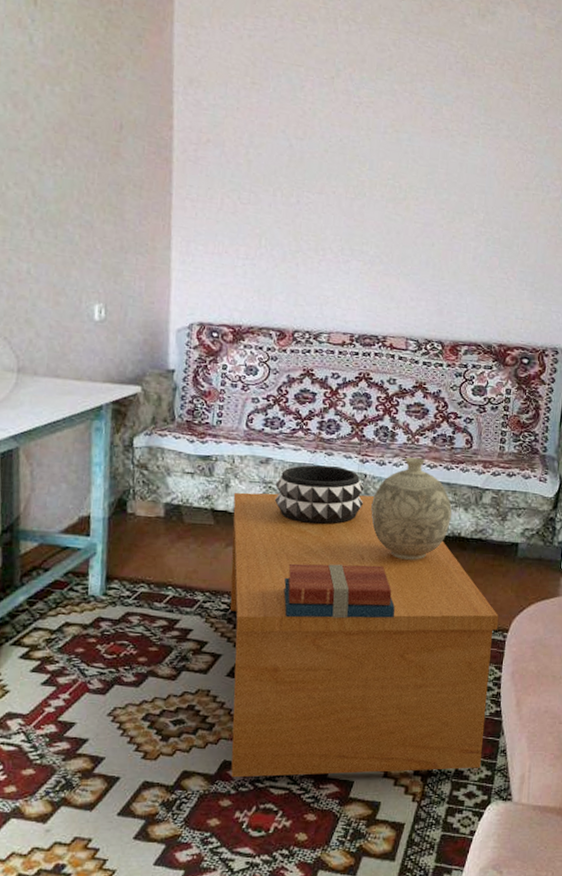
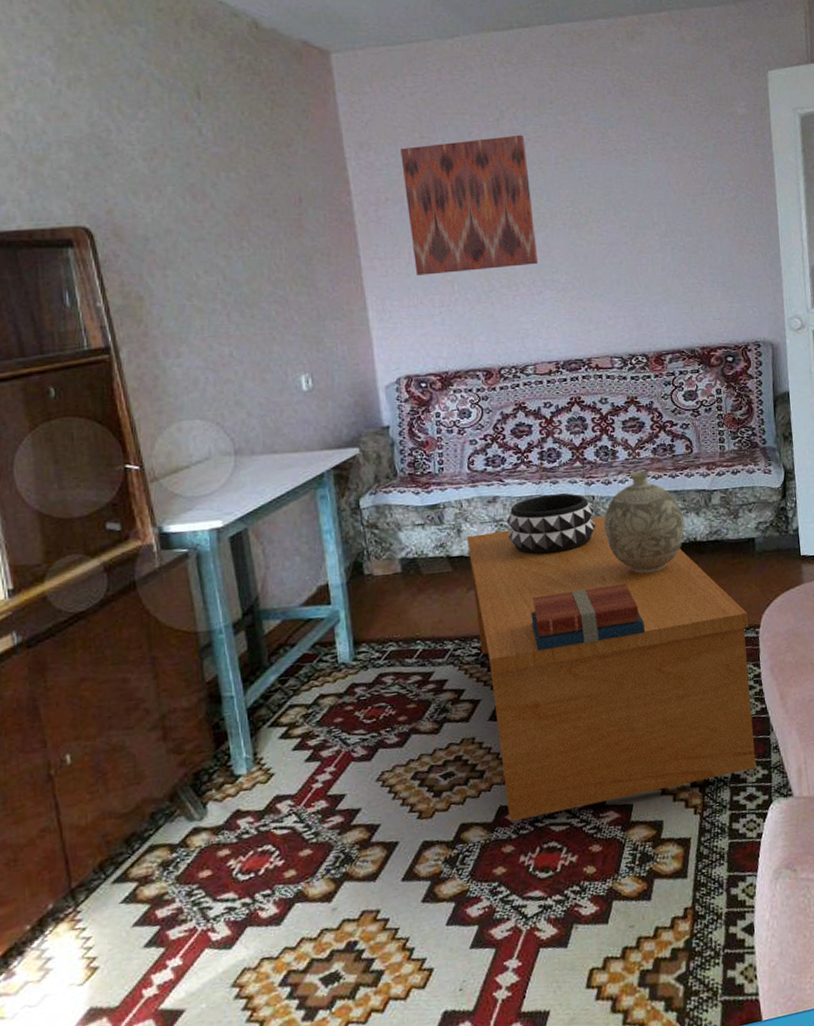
wall art: none [225,90,357,233] -> present [400,135,538,275]

